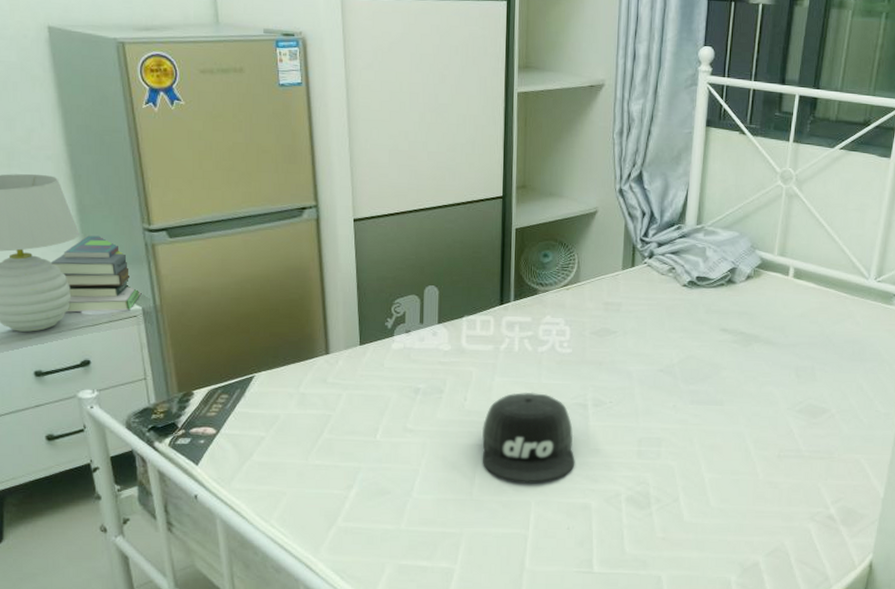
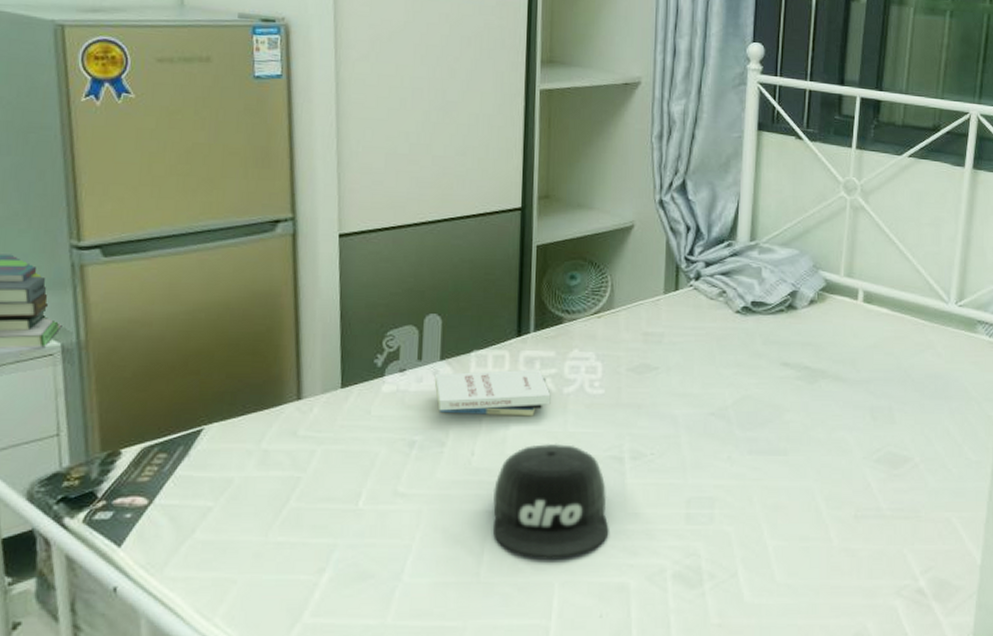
books: none [433,332,528,370] -> present [434,369,551,417]

